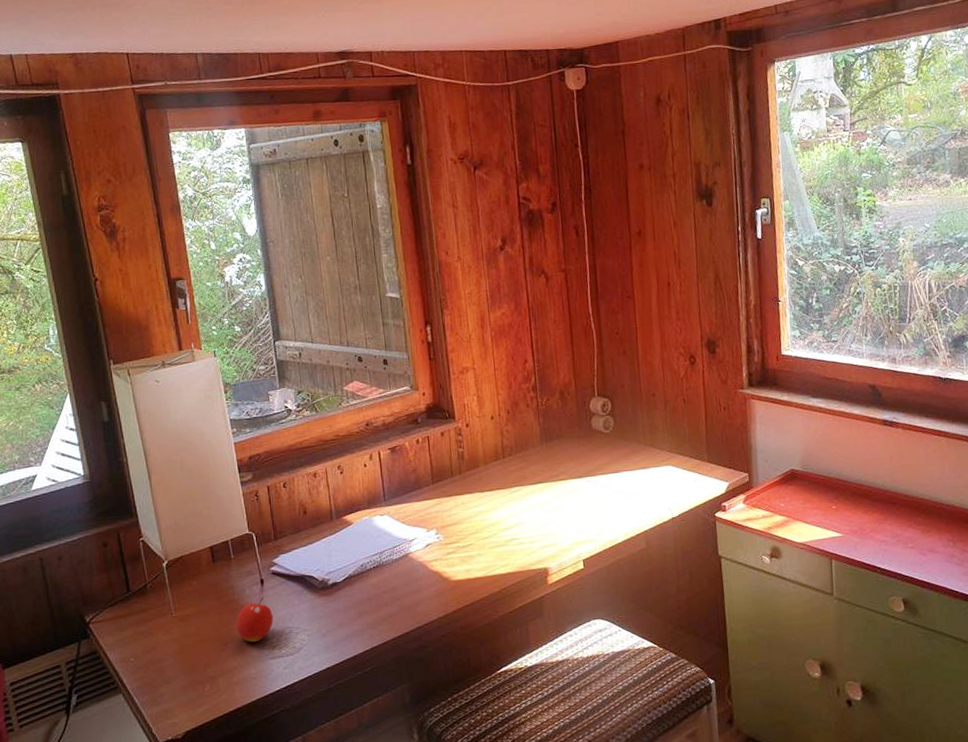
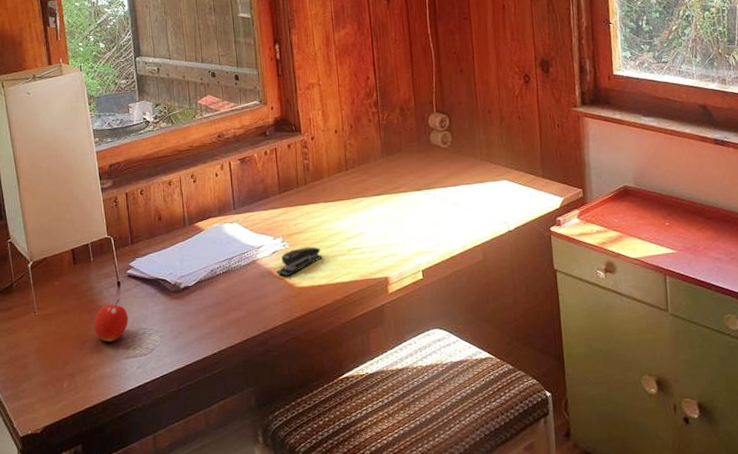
stapler: none [431,538,480,570] -> present [277,246,323,277]

